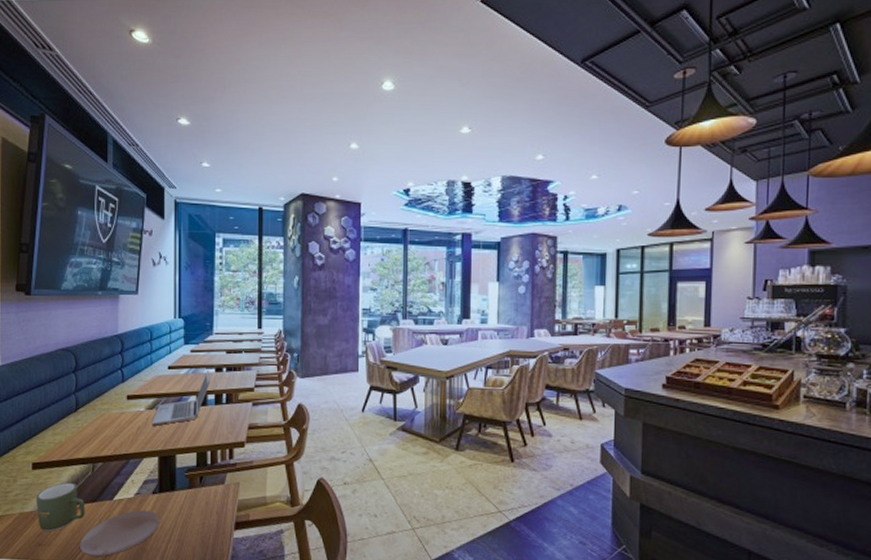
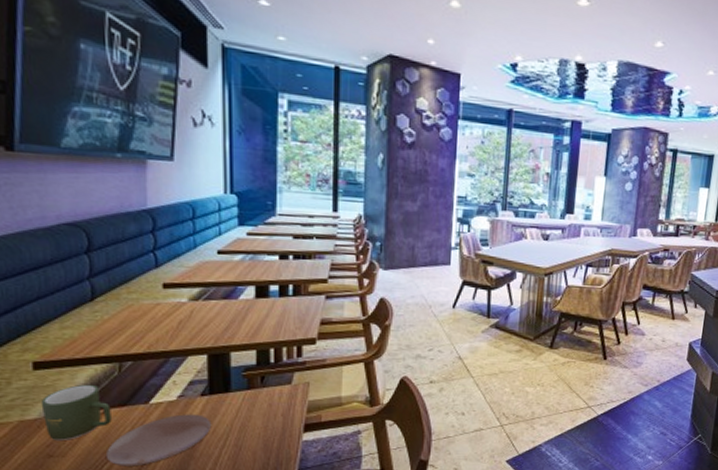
laptop: present [151,370,211,426] -> none [197,257,274,320]

